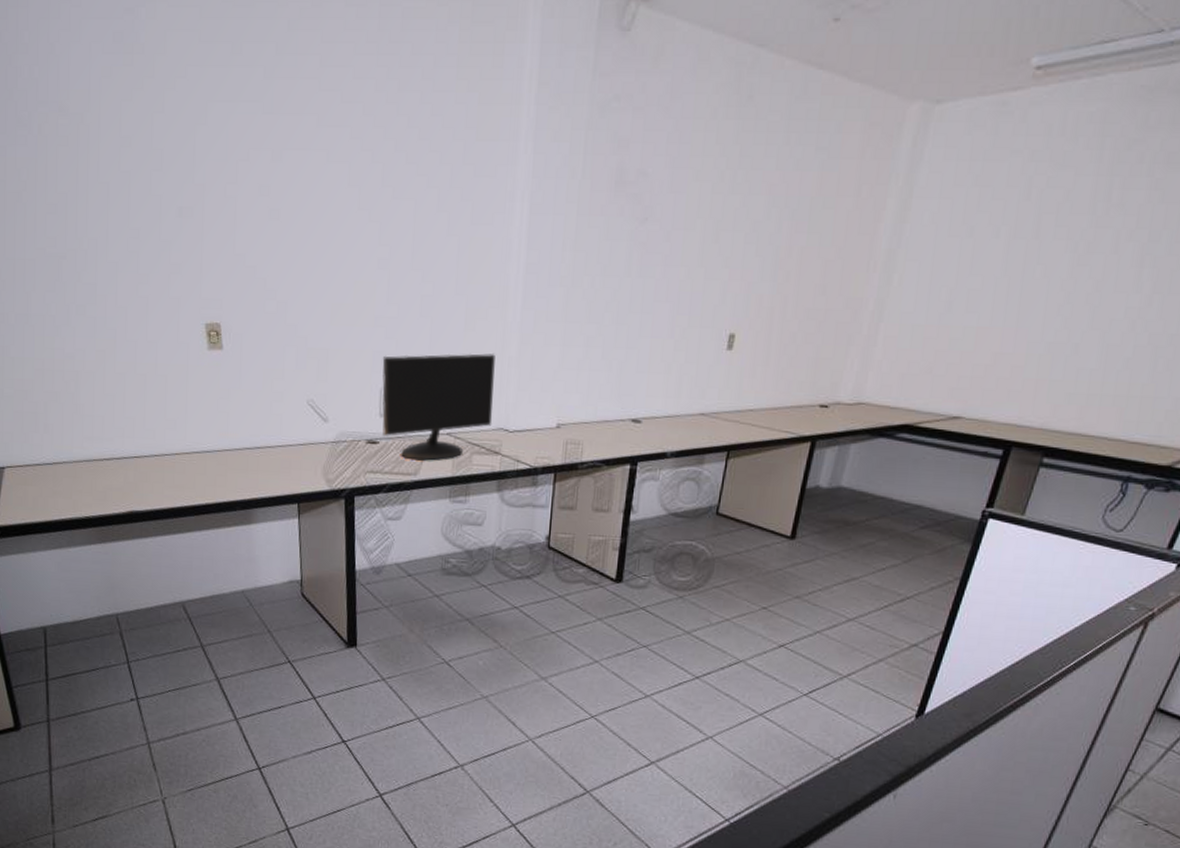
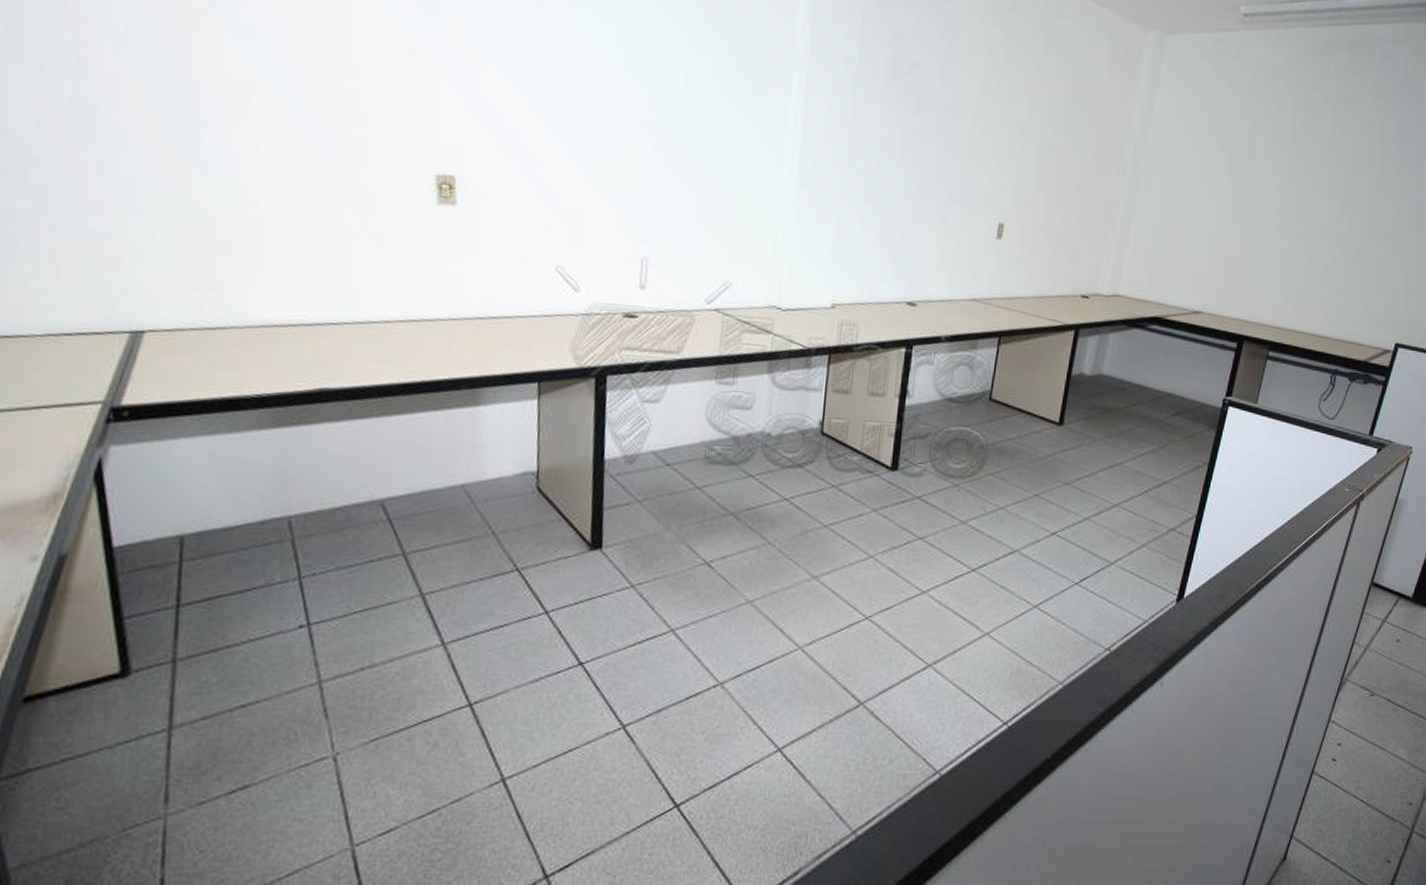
computer monitor: present [382,353,495,461] -> none [642,223,769,338]

